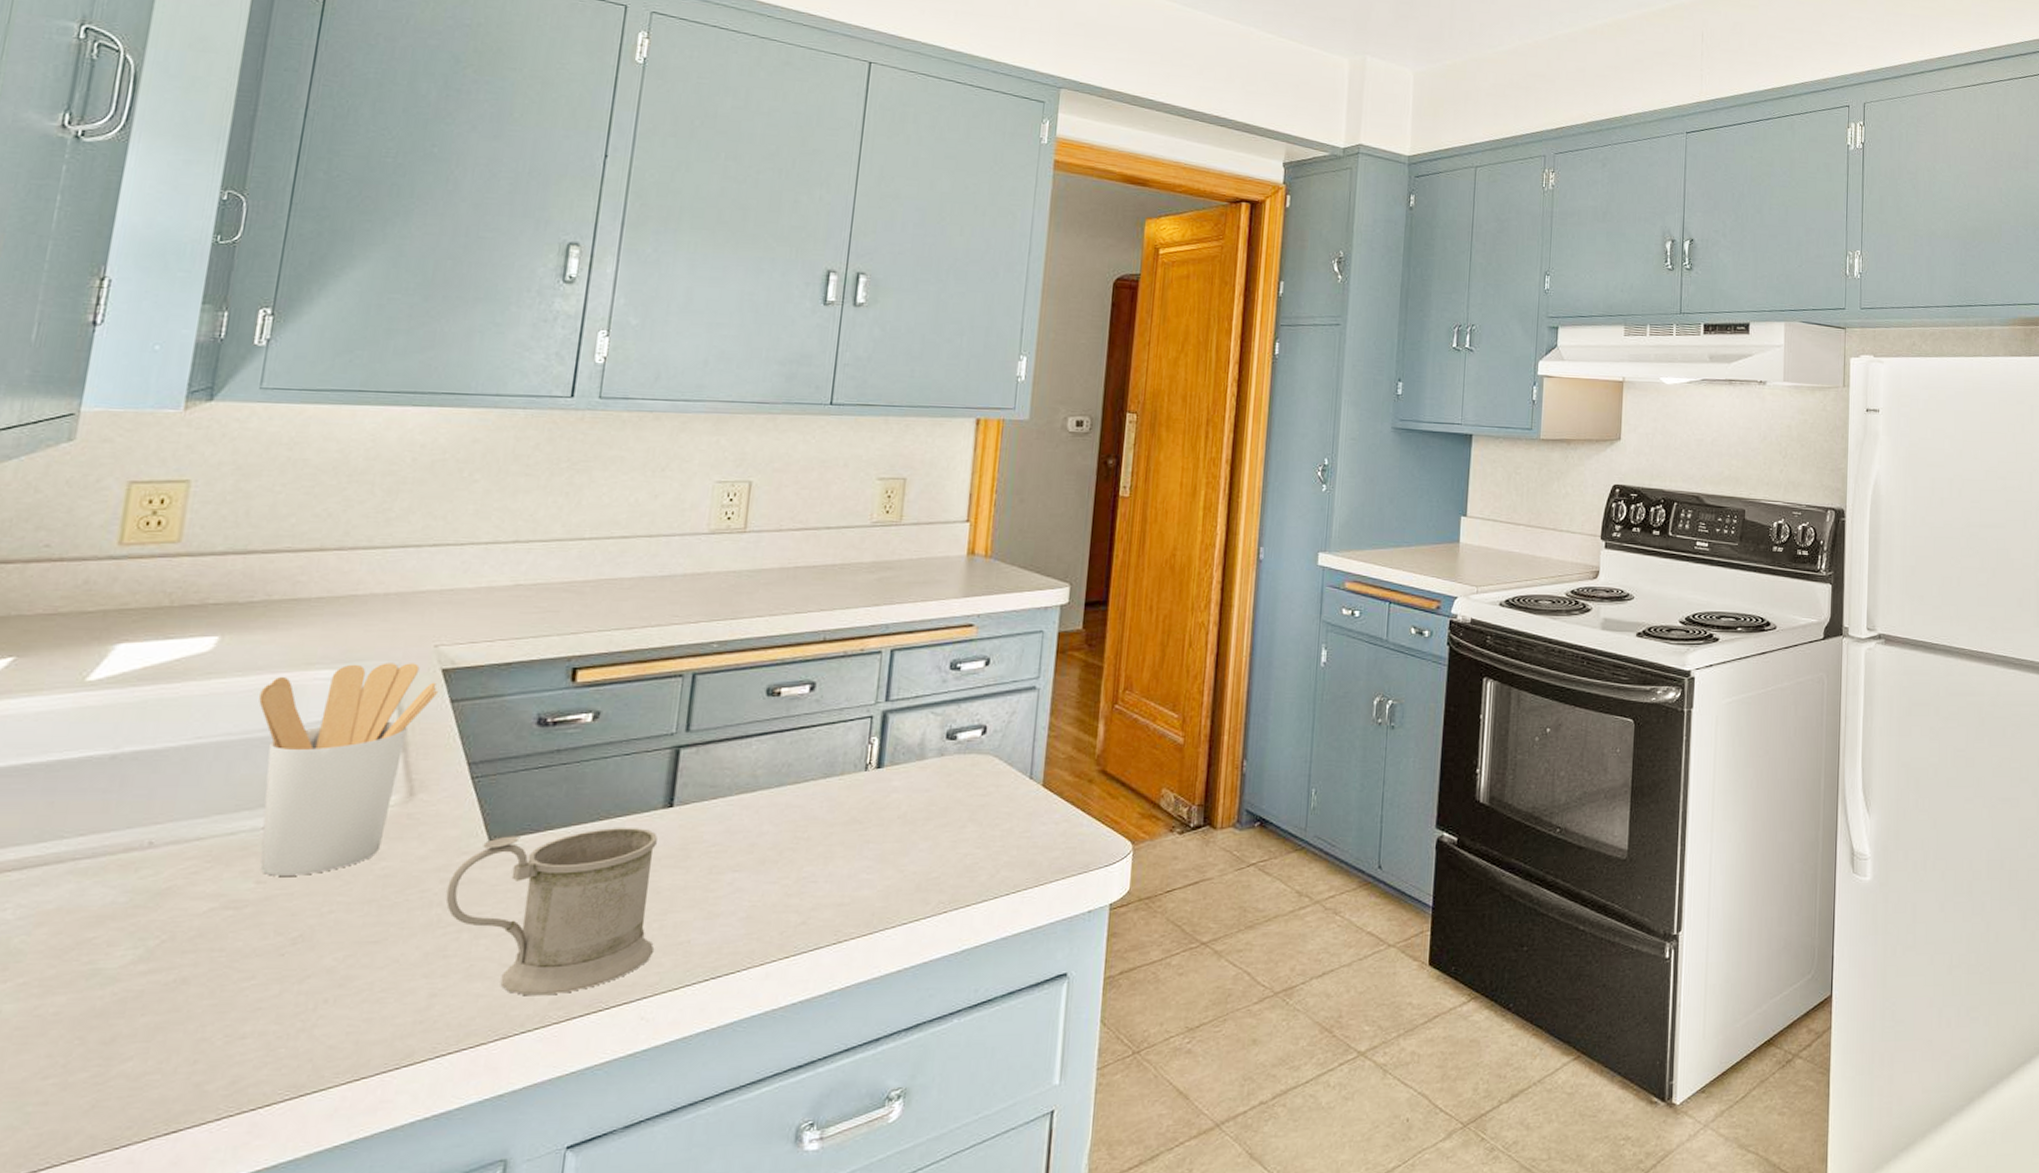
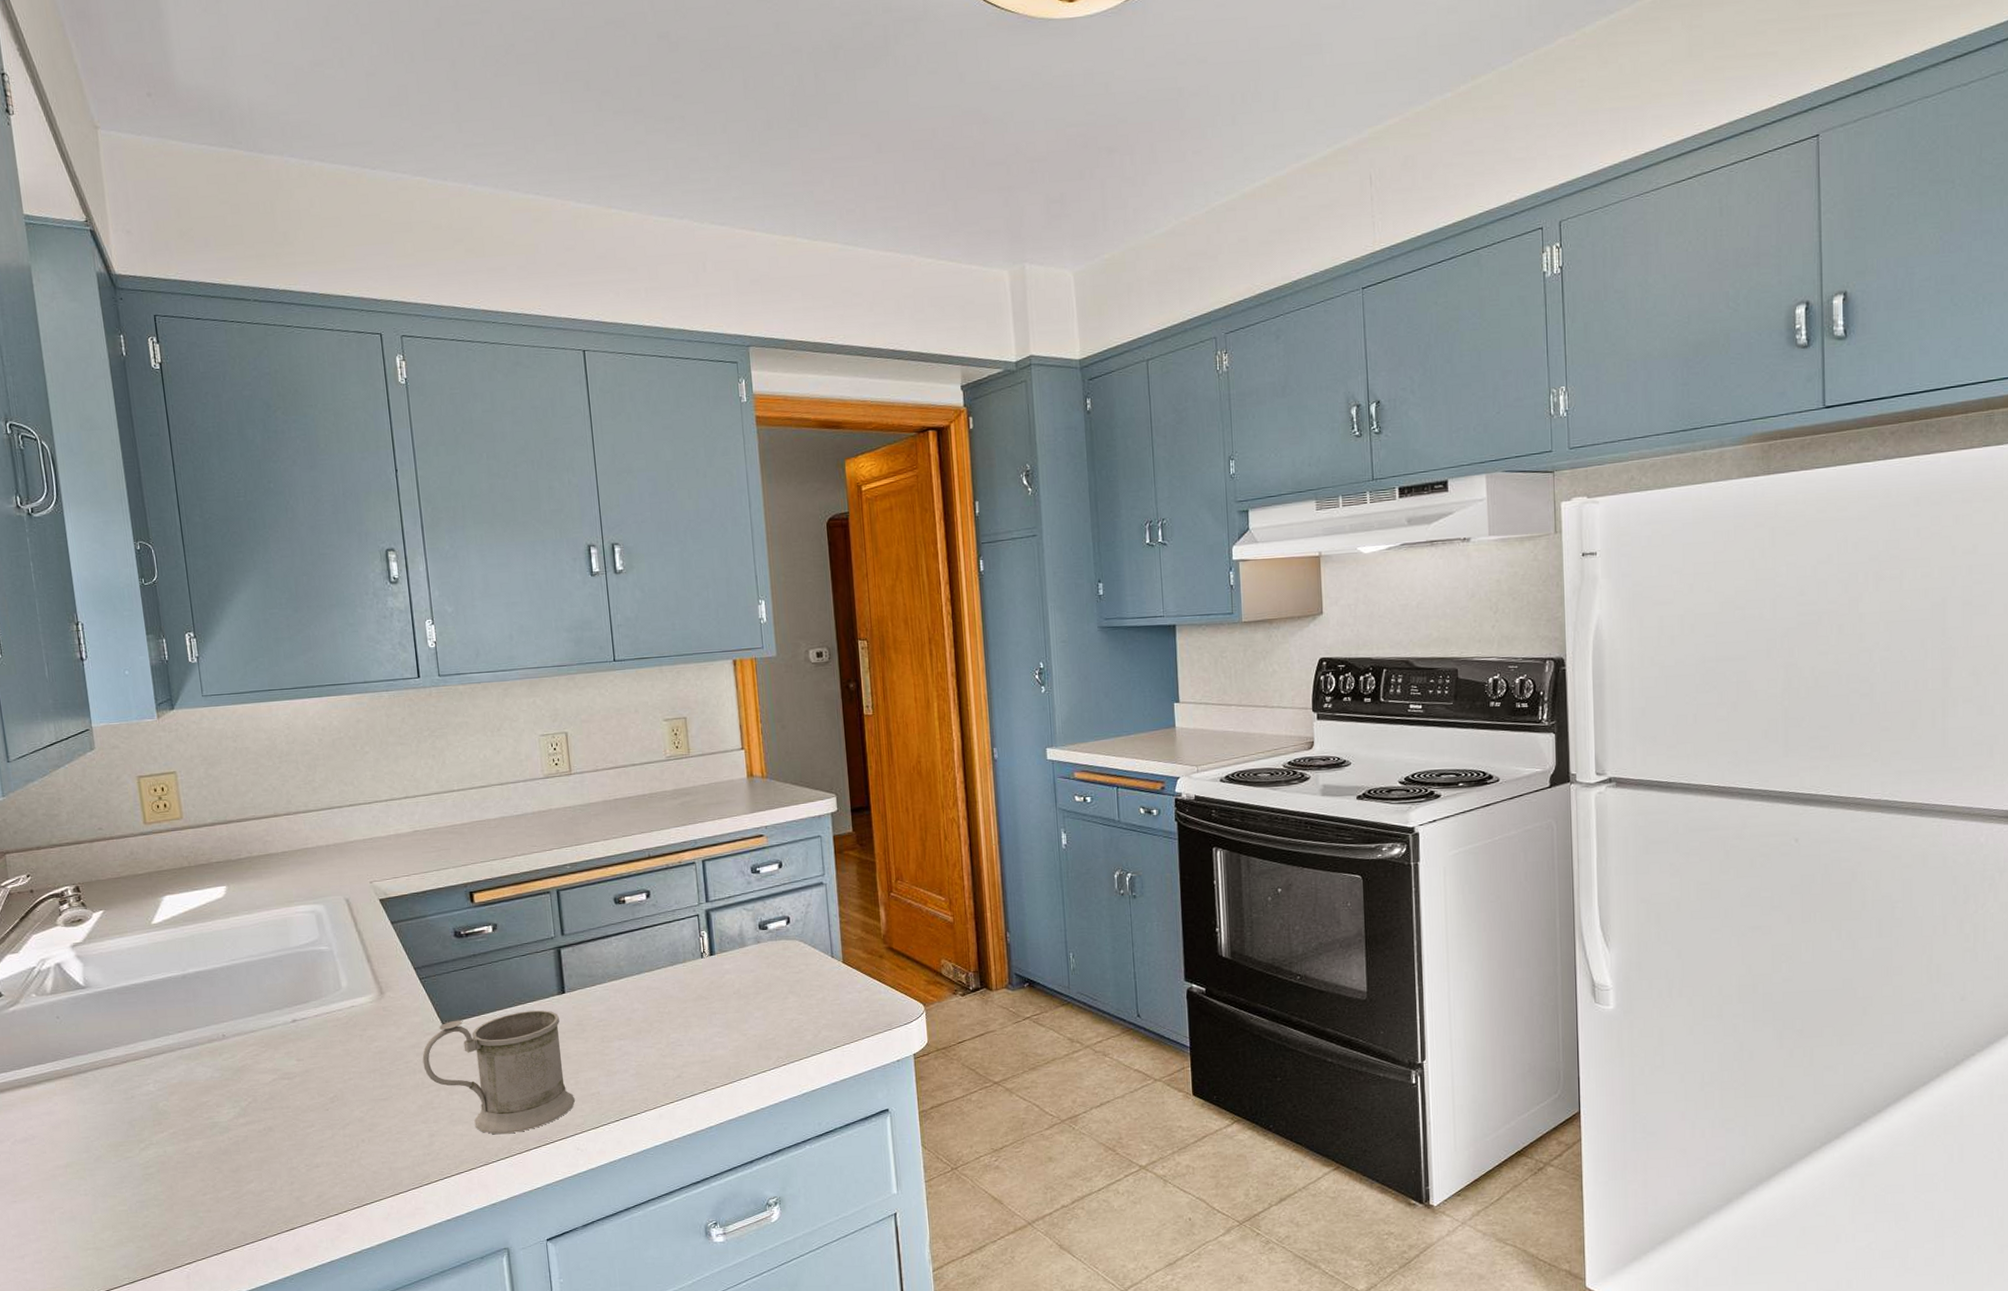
utensil holder: present [259,663,439,876] -> none [263,896,381,1055]

